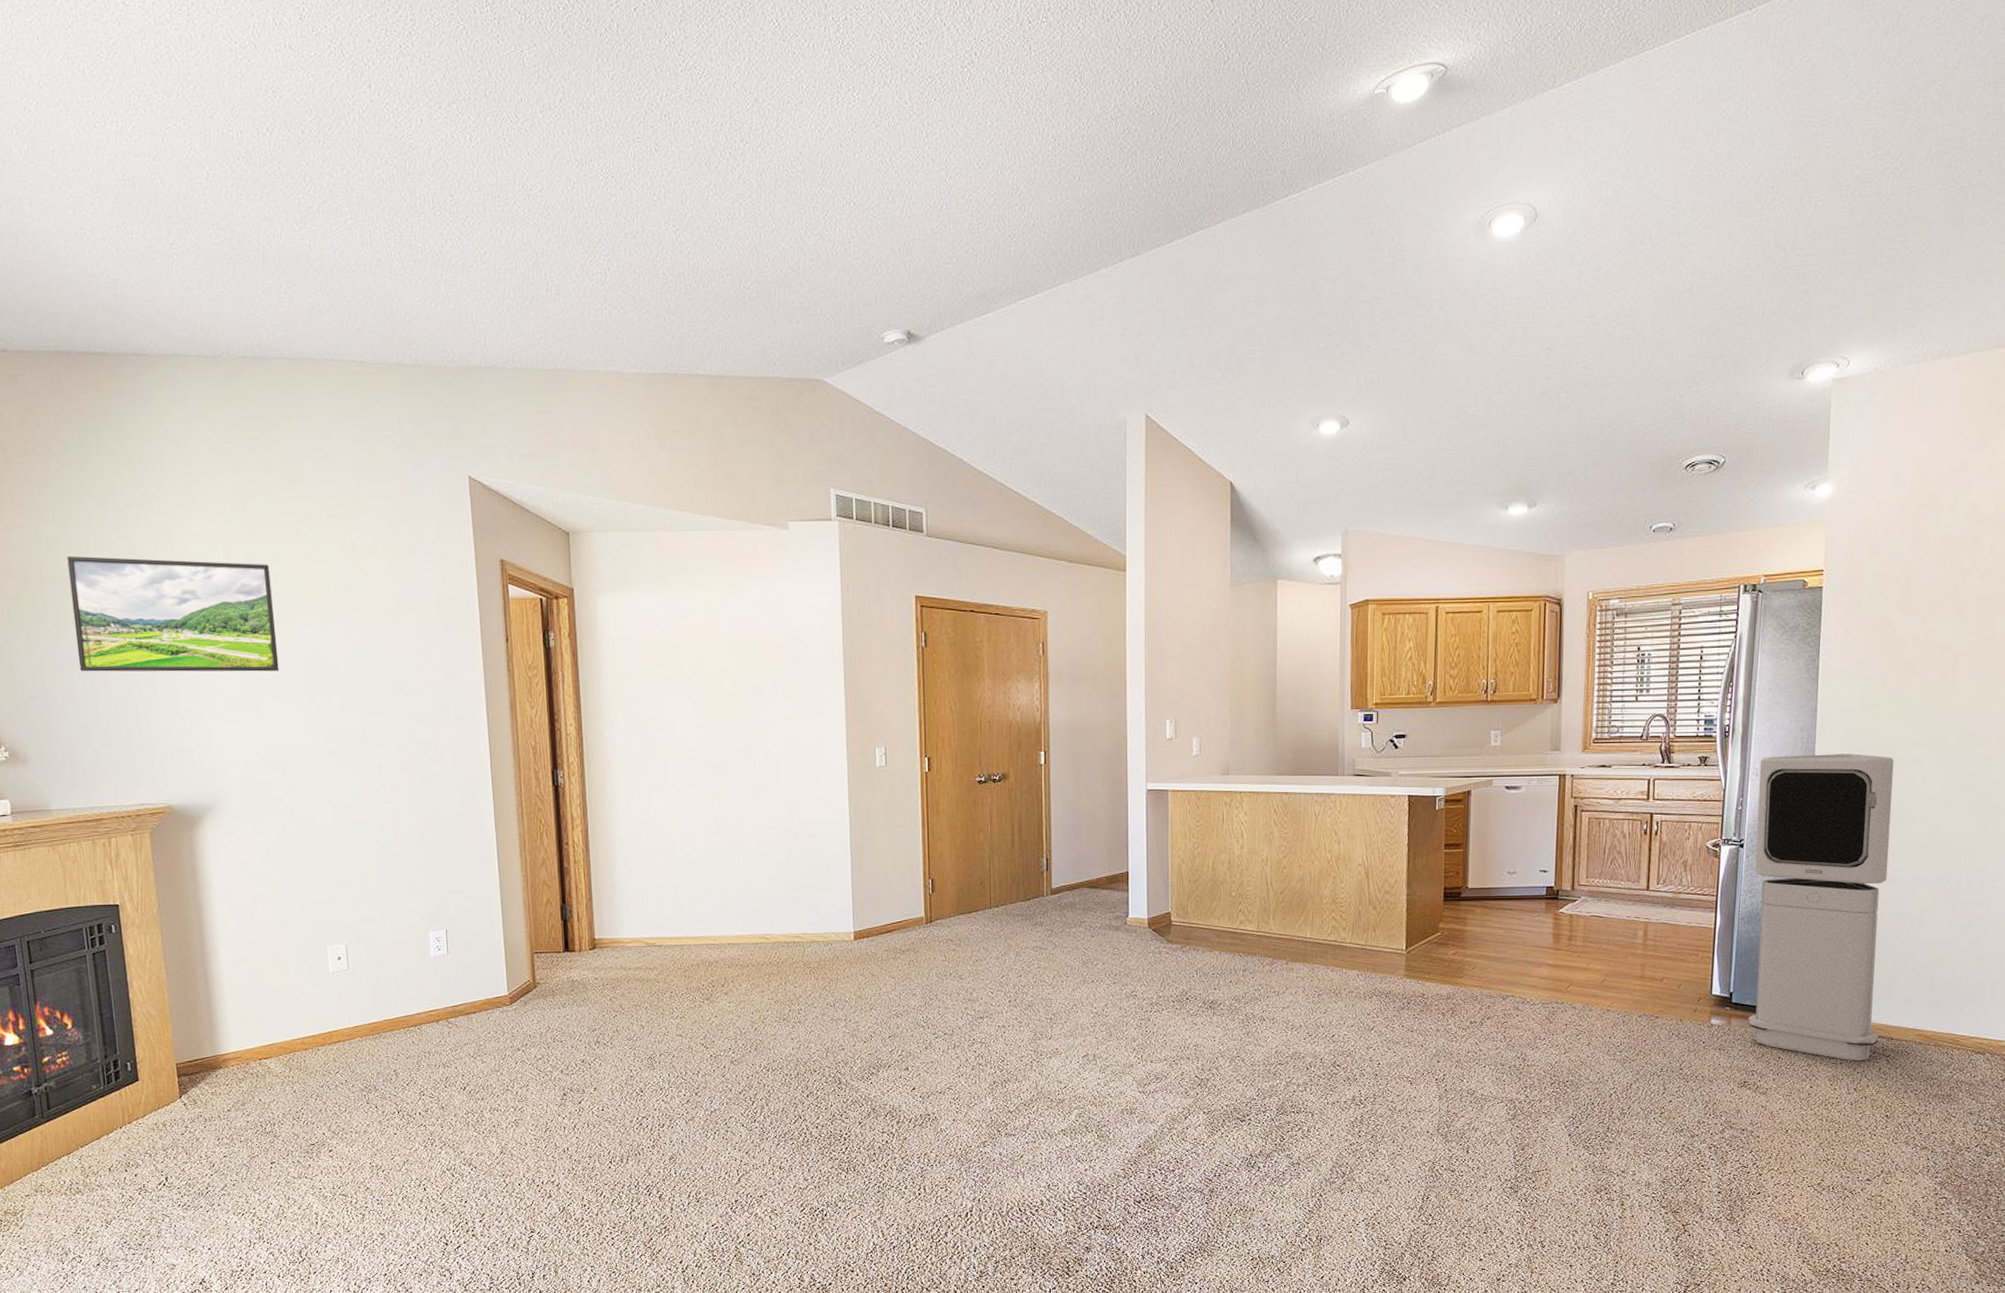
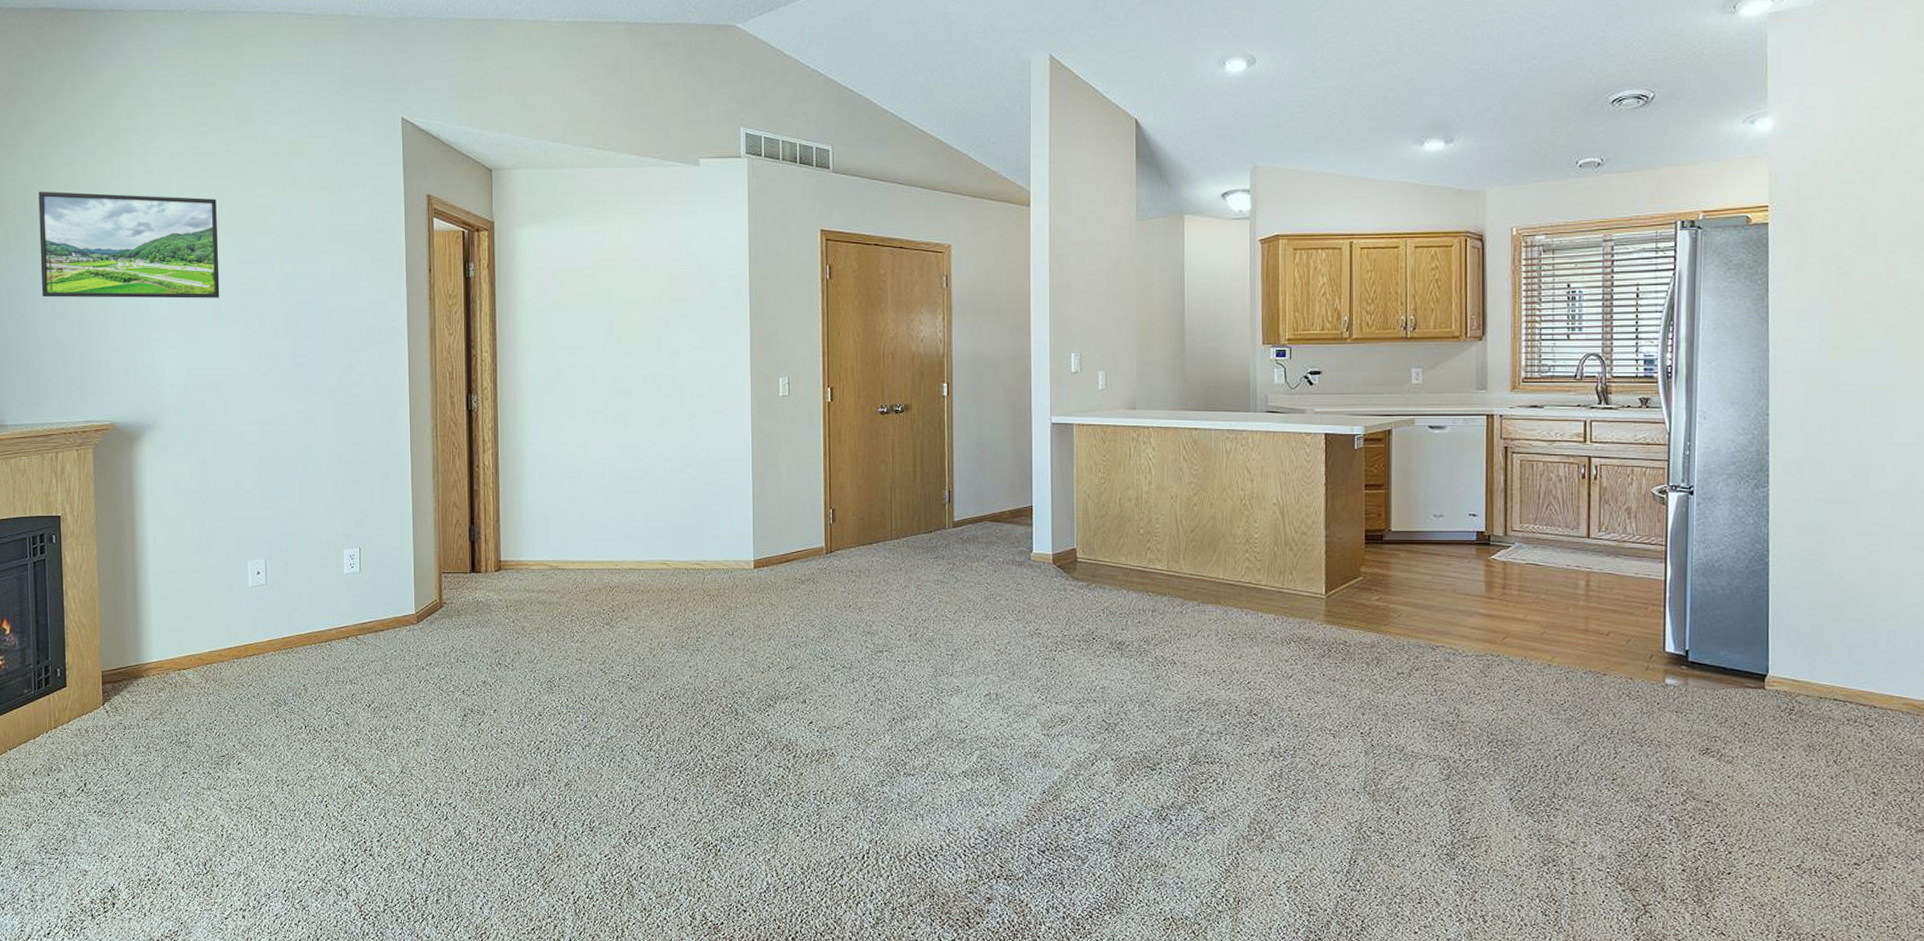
air purifier: present [1748,754,1894,1061] -> none [1707,397,1860,731]

